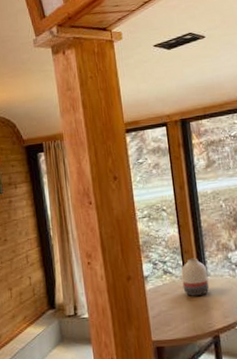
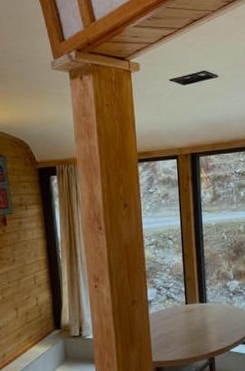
vase: present [181,258,210,296] -> none [183,285,208,321]

